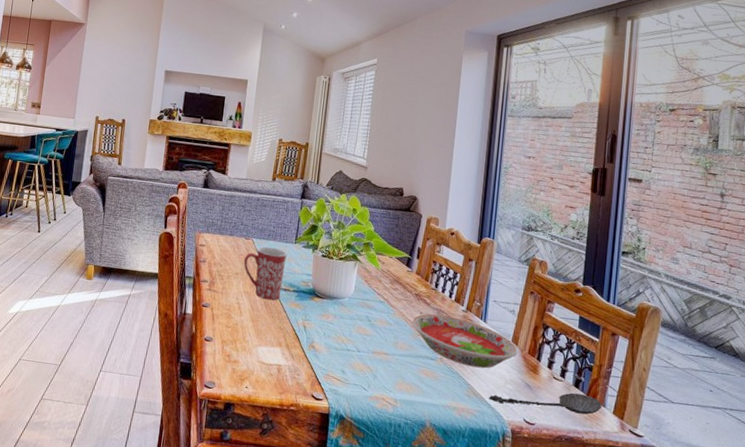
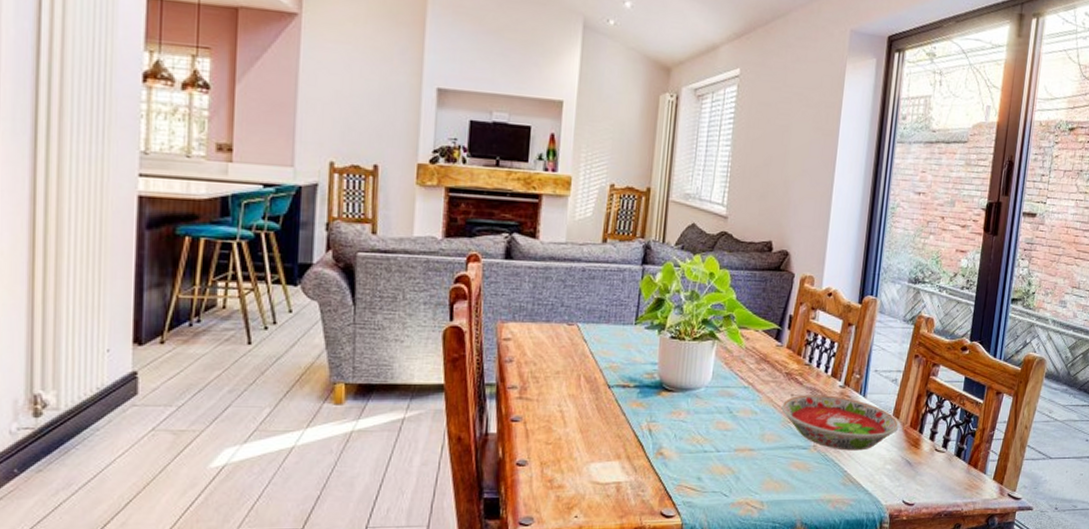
mug: present [244,246,288,301] -> none [567,332,626,402]
spoon: present [489,392,602,415] -> none [866,463,983,487]

